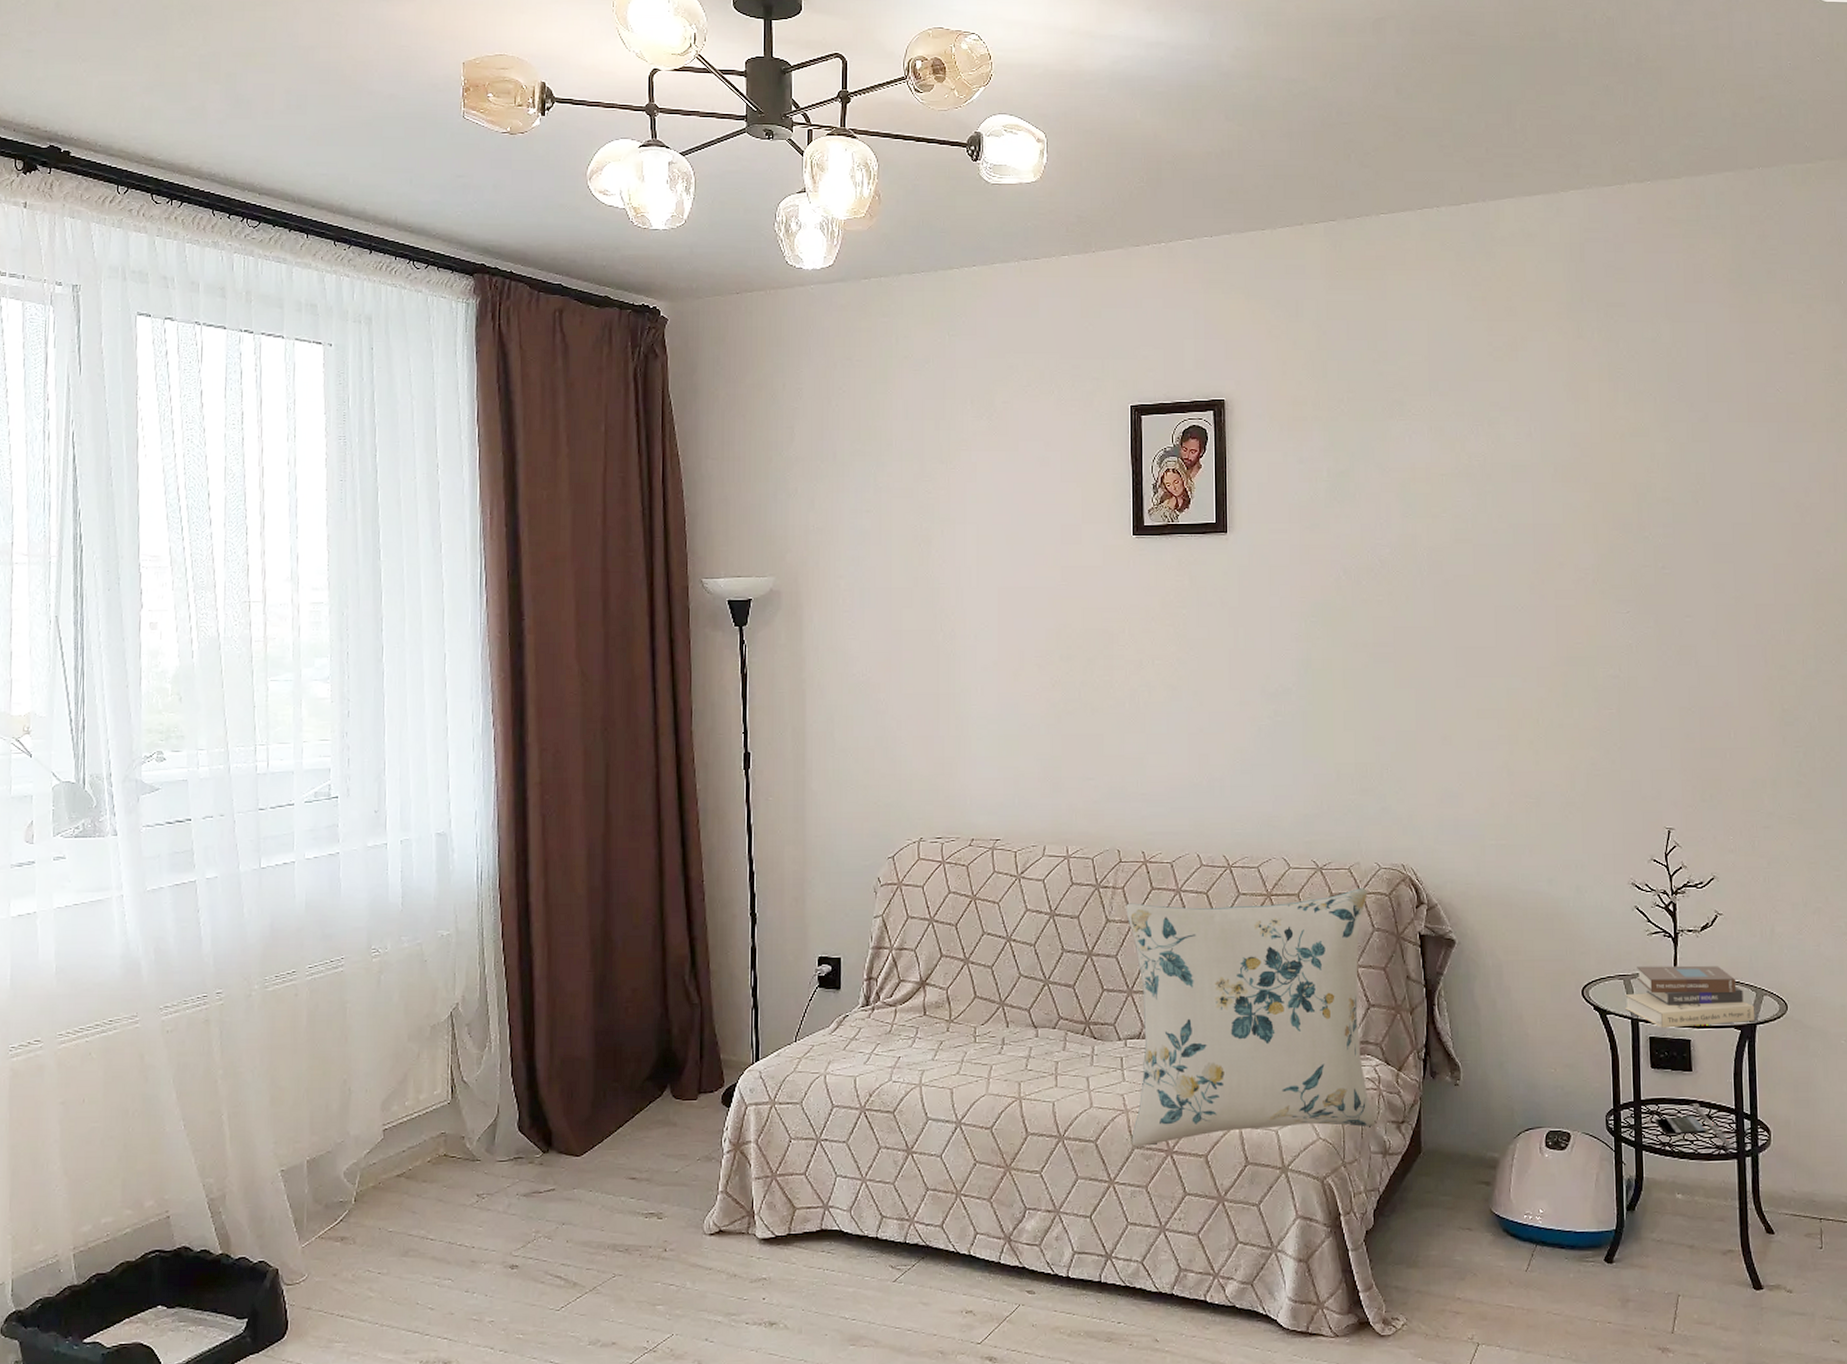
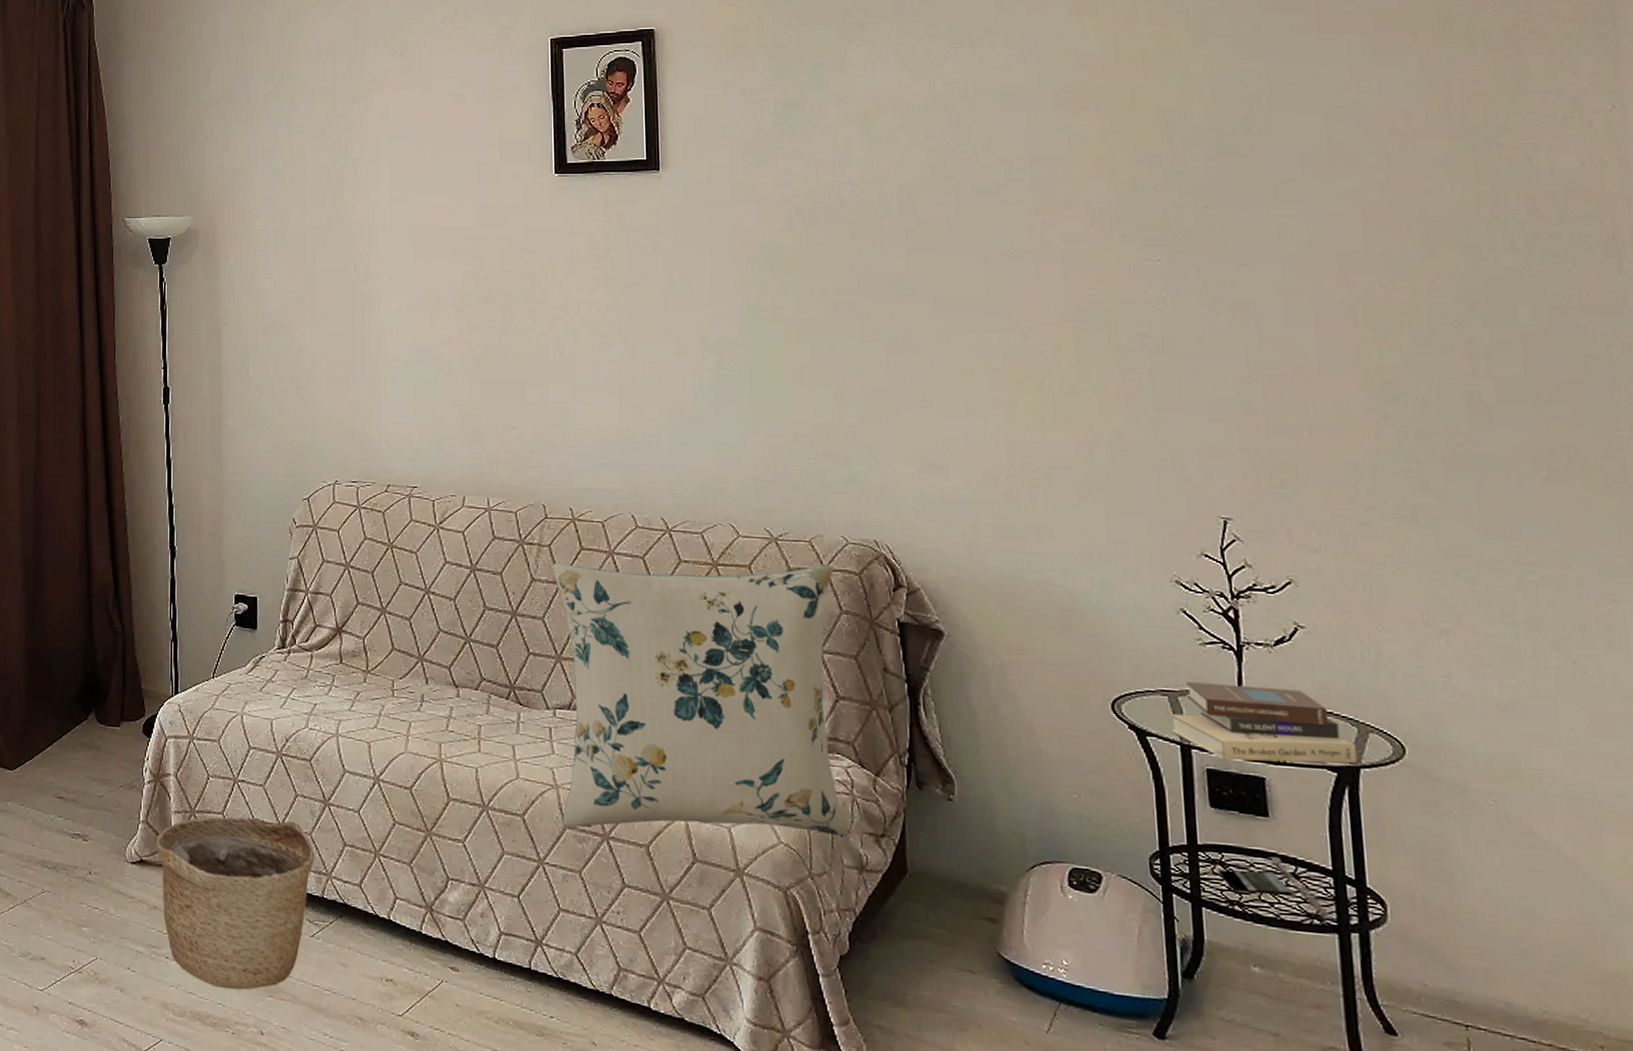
basket: none [735,1173,897,1345] -> present [156,817,314,990]

